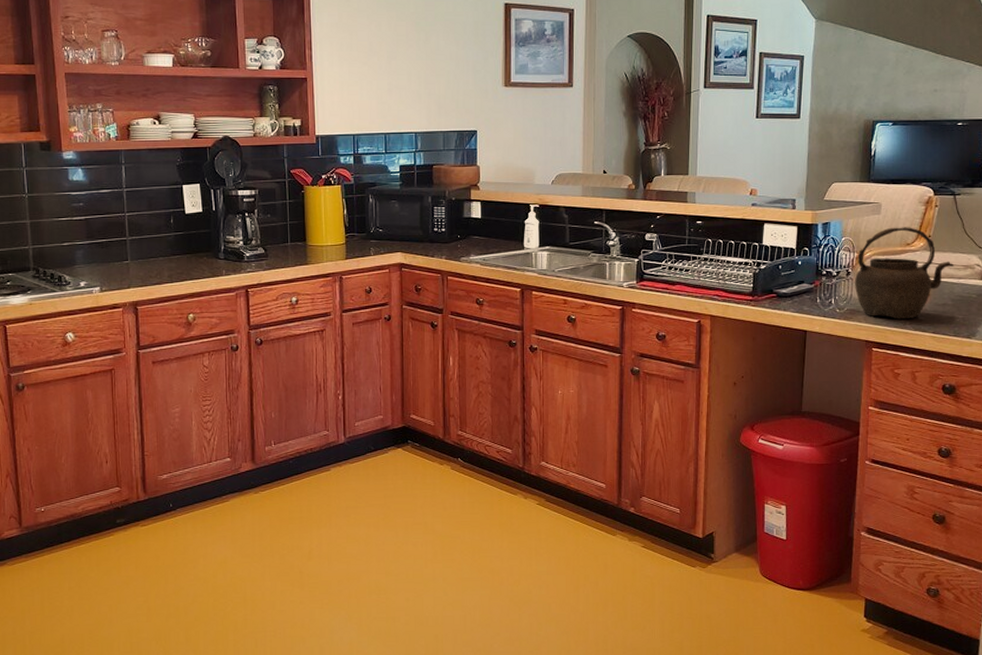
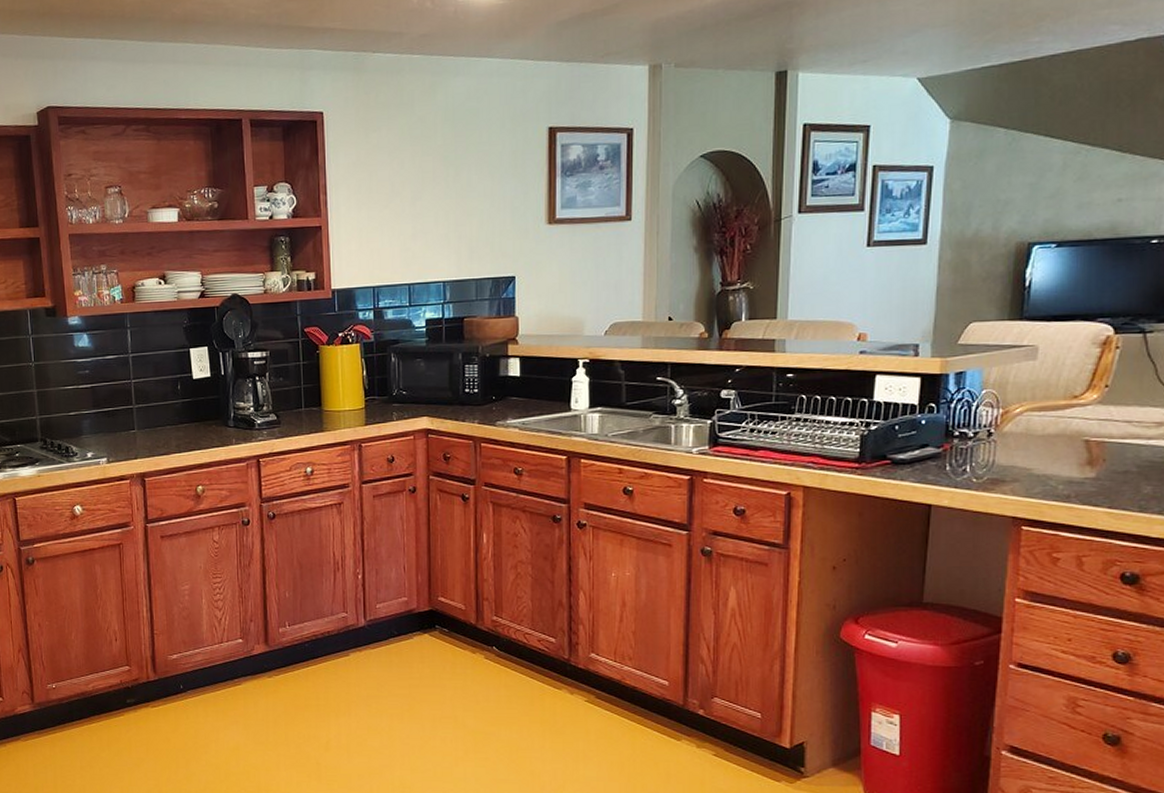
kettle: present [855,227,953,320] -> none [999,375,1141,491]

